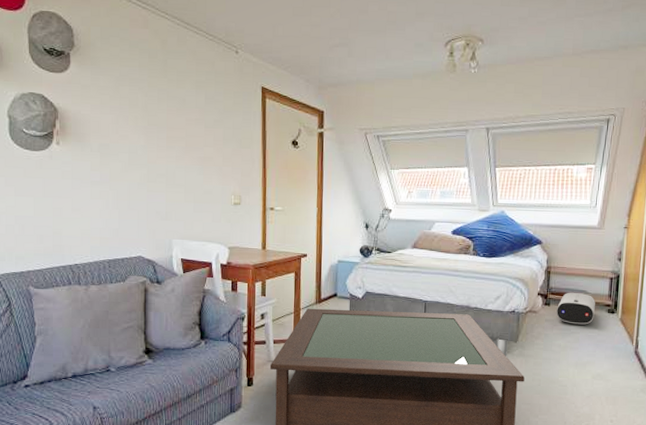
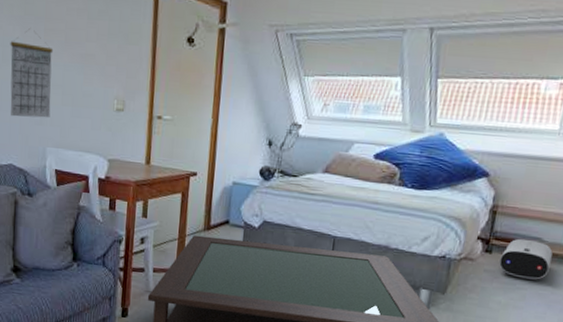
calendar: none [135,137,176,214] -> present [10,28,54,118]

